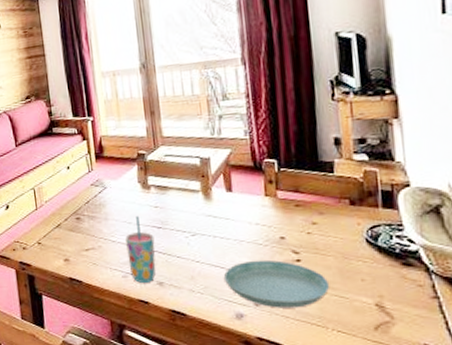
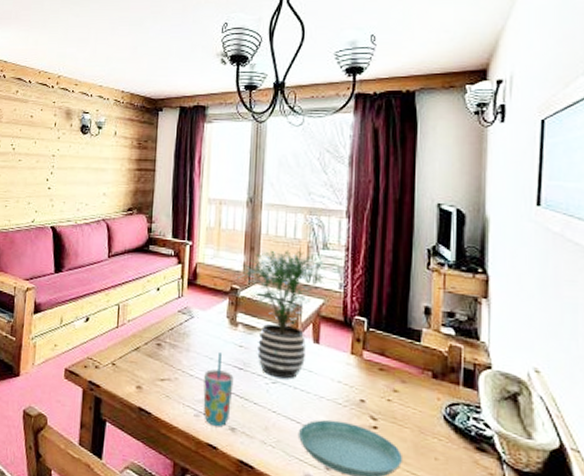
potted plant: none [142,106,232,230] -> present [237,249,328,379]

